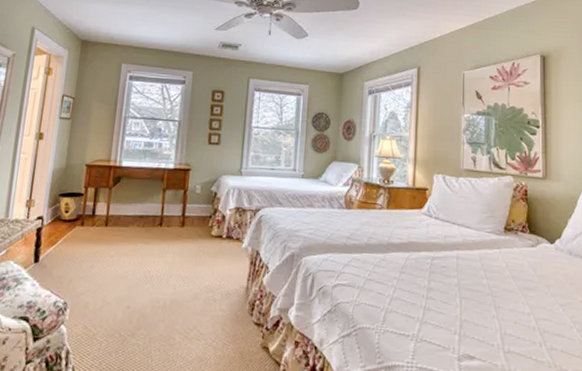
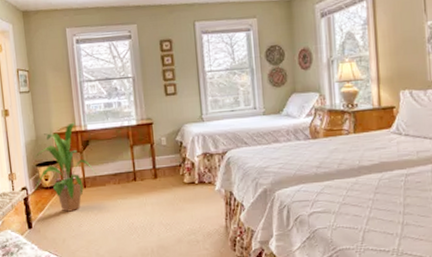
house plant: none [51,156,121,250] -> present [35,122,96,212]

